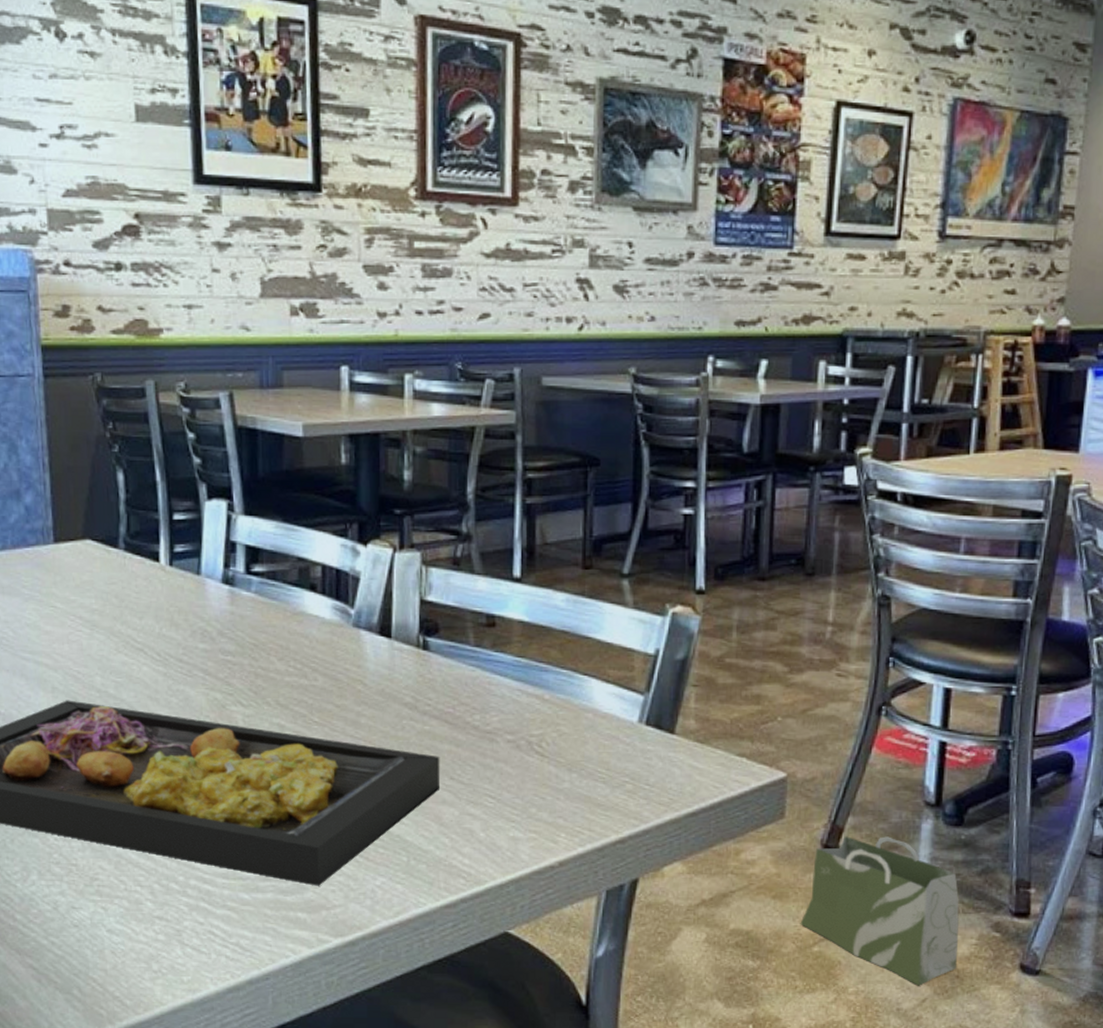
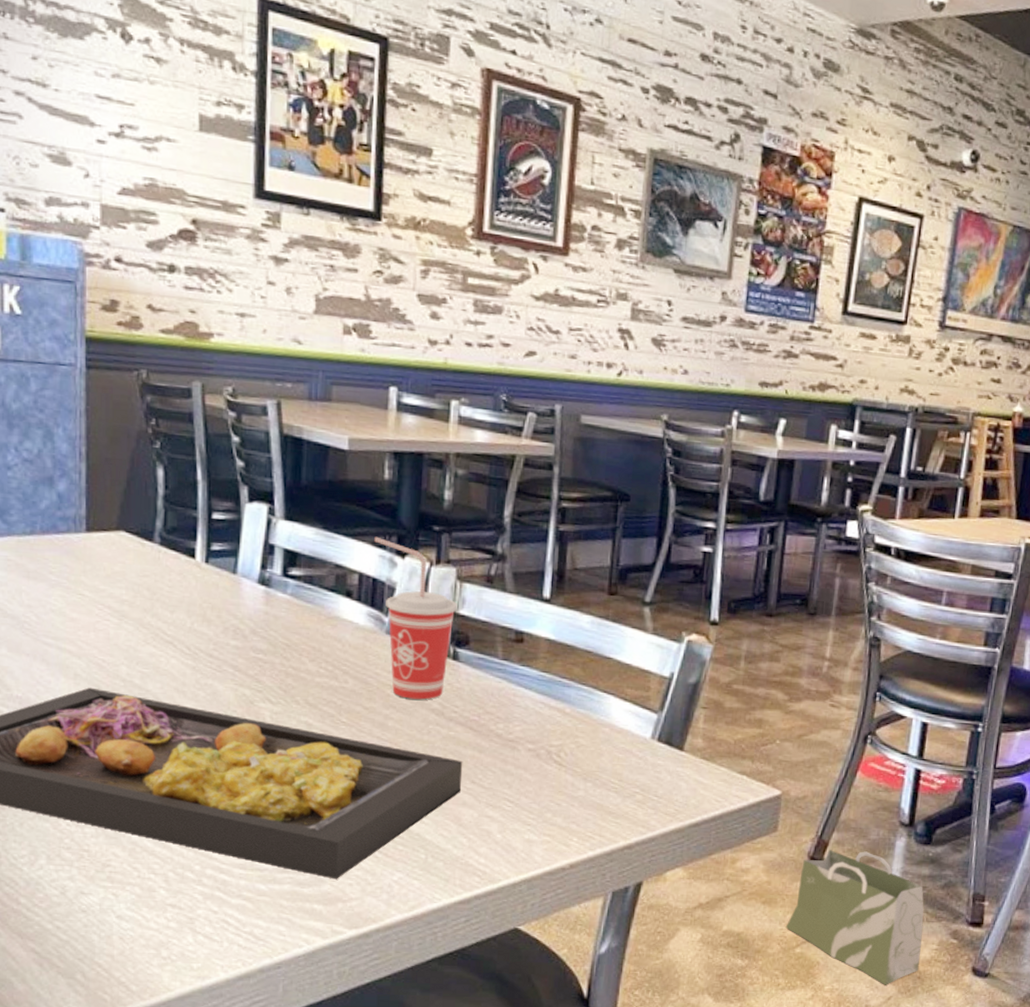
beverage cup: none [335,525,424,694] -> present [374,536,457,700]

